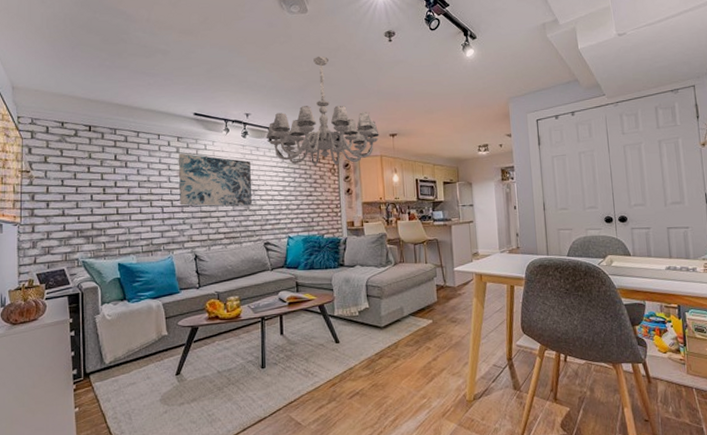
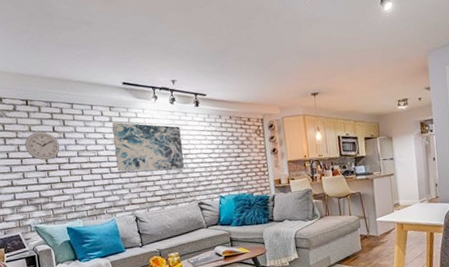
wall clock: none [83,159,121,190] -> present [25,132,60,161]
chandelier: present [267,56,379,166] -> none [193,18,301,128]

